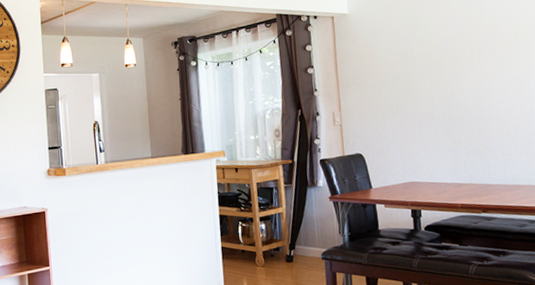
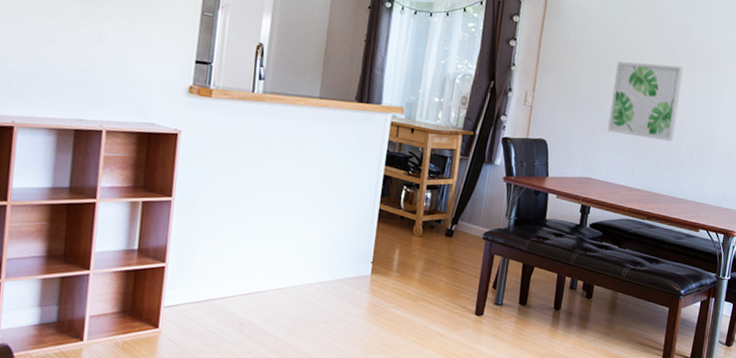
wall art: none [415,54,492,134] -> present [608,61,683,142]

